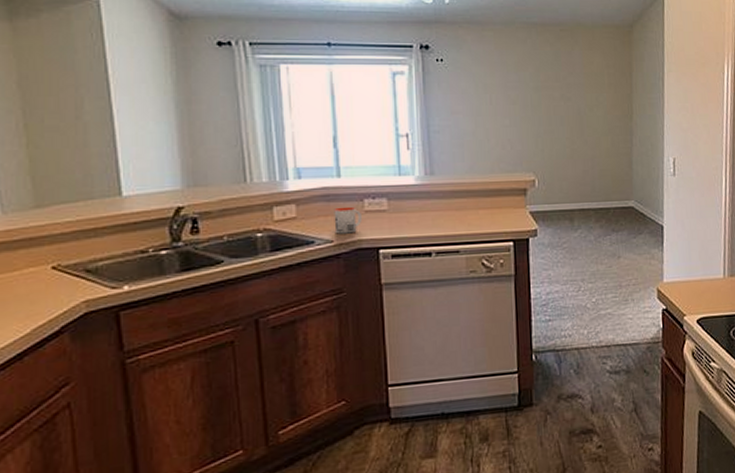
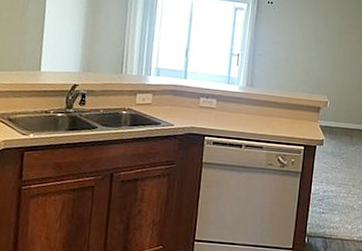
mug: present [334,206,362,234] -> none [176,101,197,122]

